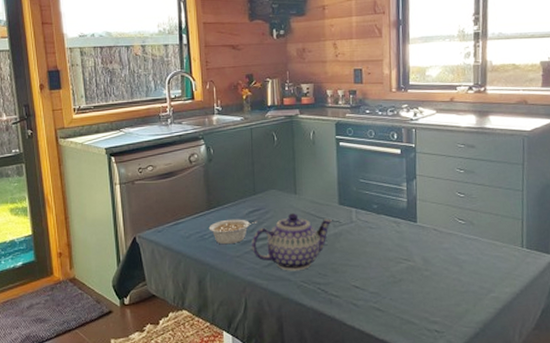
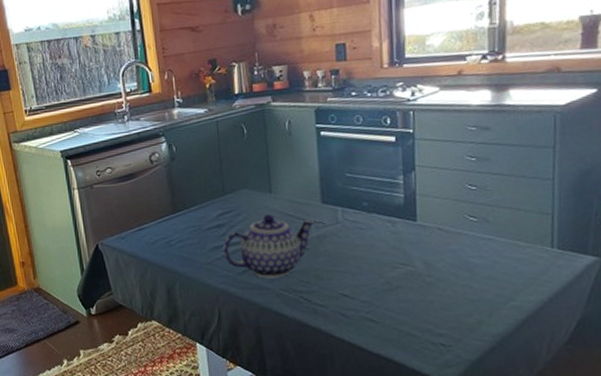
legume: present [208,219,257,245] -> none [175,222,228,251]

